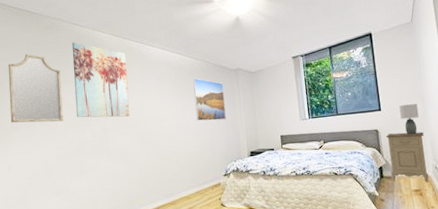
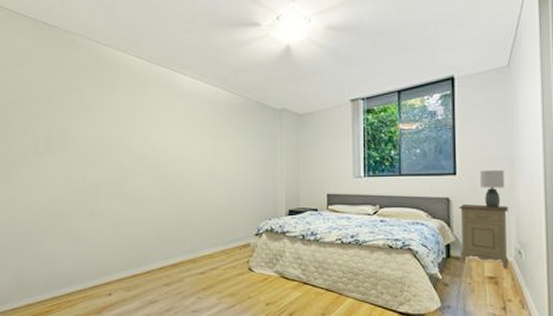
home mirror: present [8,53,63,123] -> none [19,73,77,154]
wall art: present [71,41,130,118] -> none [91,62,152,156]
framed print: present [193,78,226,121] -> none [229,116,264,170]

